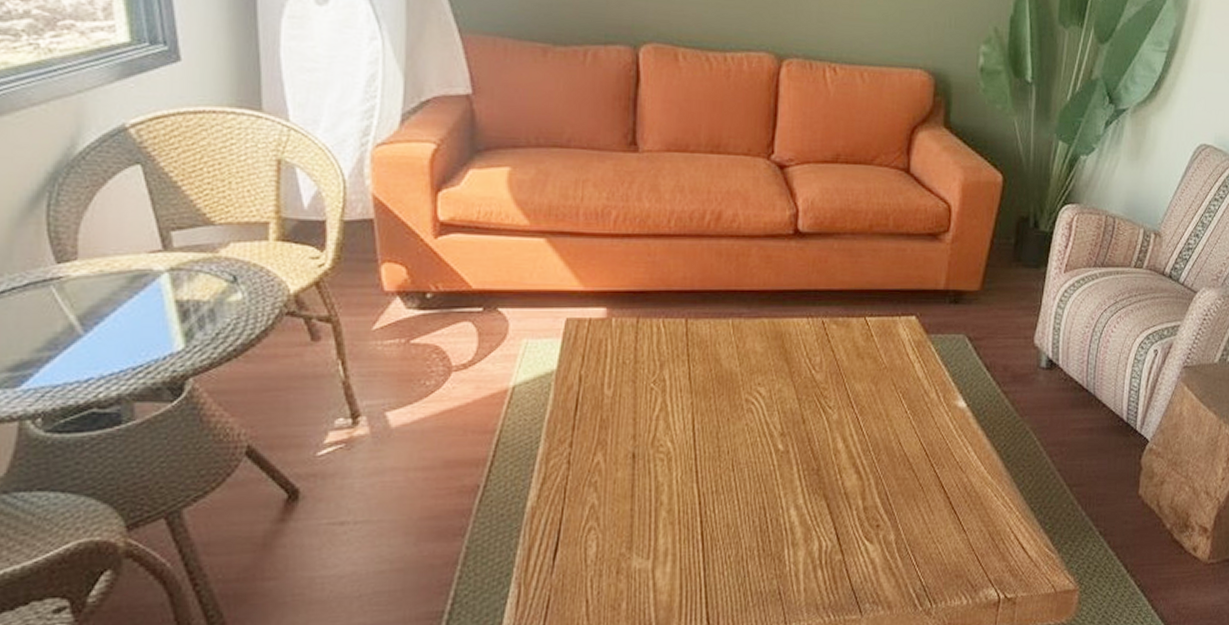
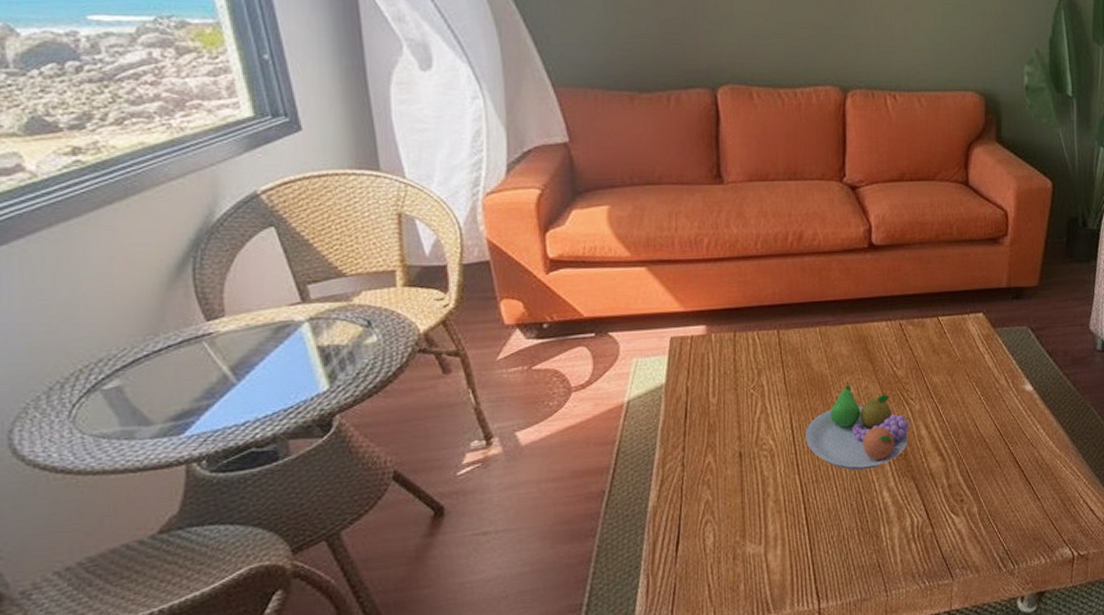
fruit bowl: none [708,385,825,483] -> present [805,384,909,471]

